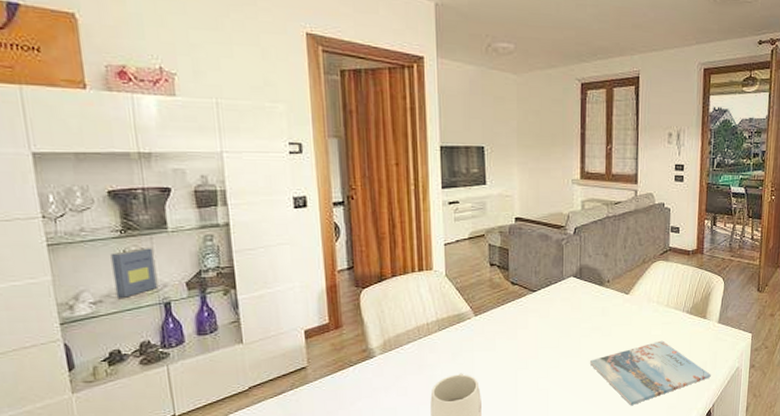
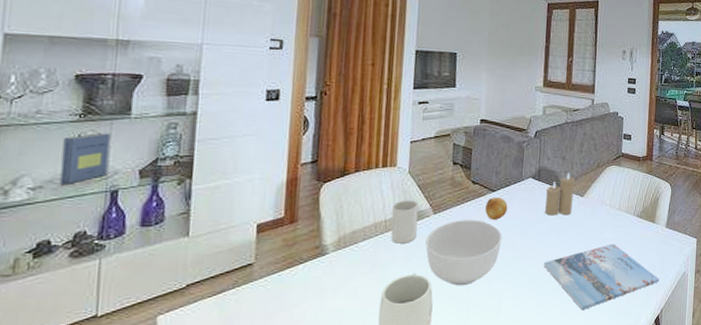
cup: none [432,303,460,346] -> present [390,200,419,244]
bowl: none [469,320,545,384] -> present [425,220,502,286]
fruit: none [527,298,550,320] -> present [485,198,508,220]
candle: none [588,269,619,314] -> present [545,172,575,216]

